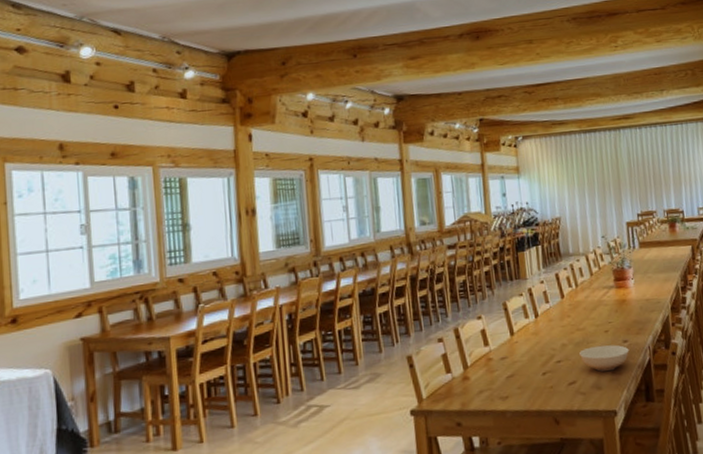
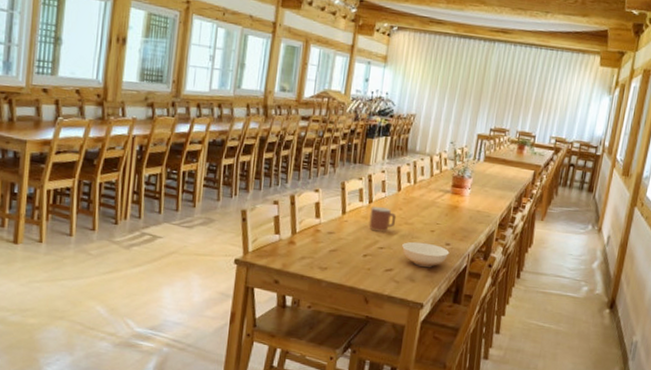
mug: none [538,318,567,346] -> present [368,206,397,232]

